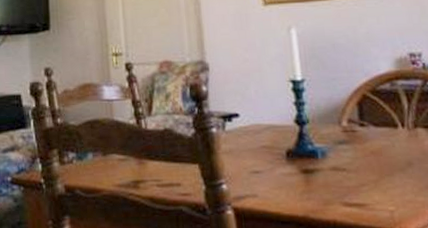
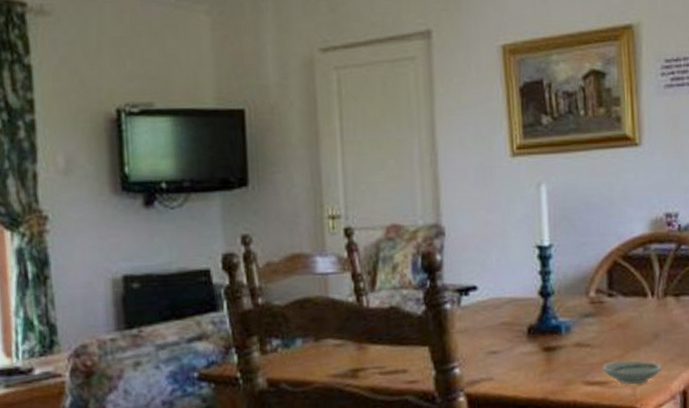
saucer: none [359,186,418,208] -> present [602,360,662,385]

